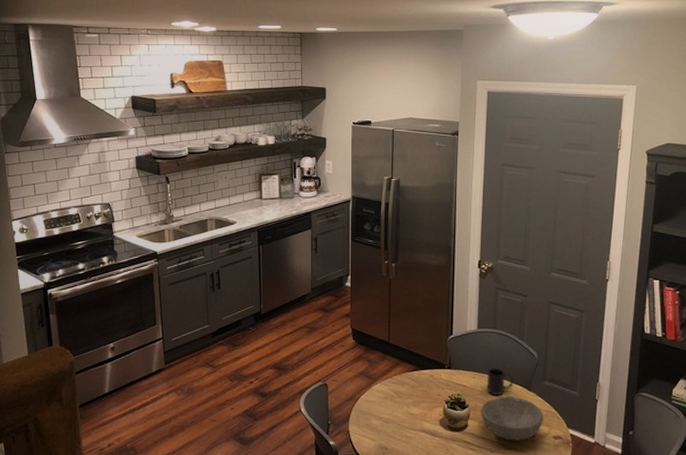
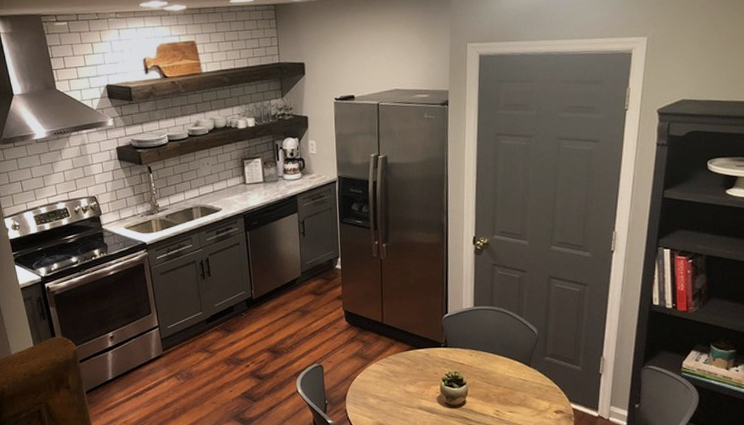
bowl: present [481,395,544,441] -> none [479,372,545,416]
mug: present [486,368,513,395] -> none [484,345,512,372]

